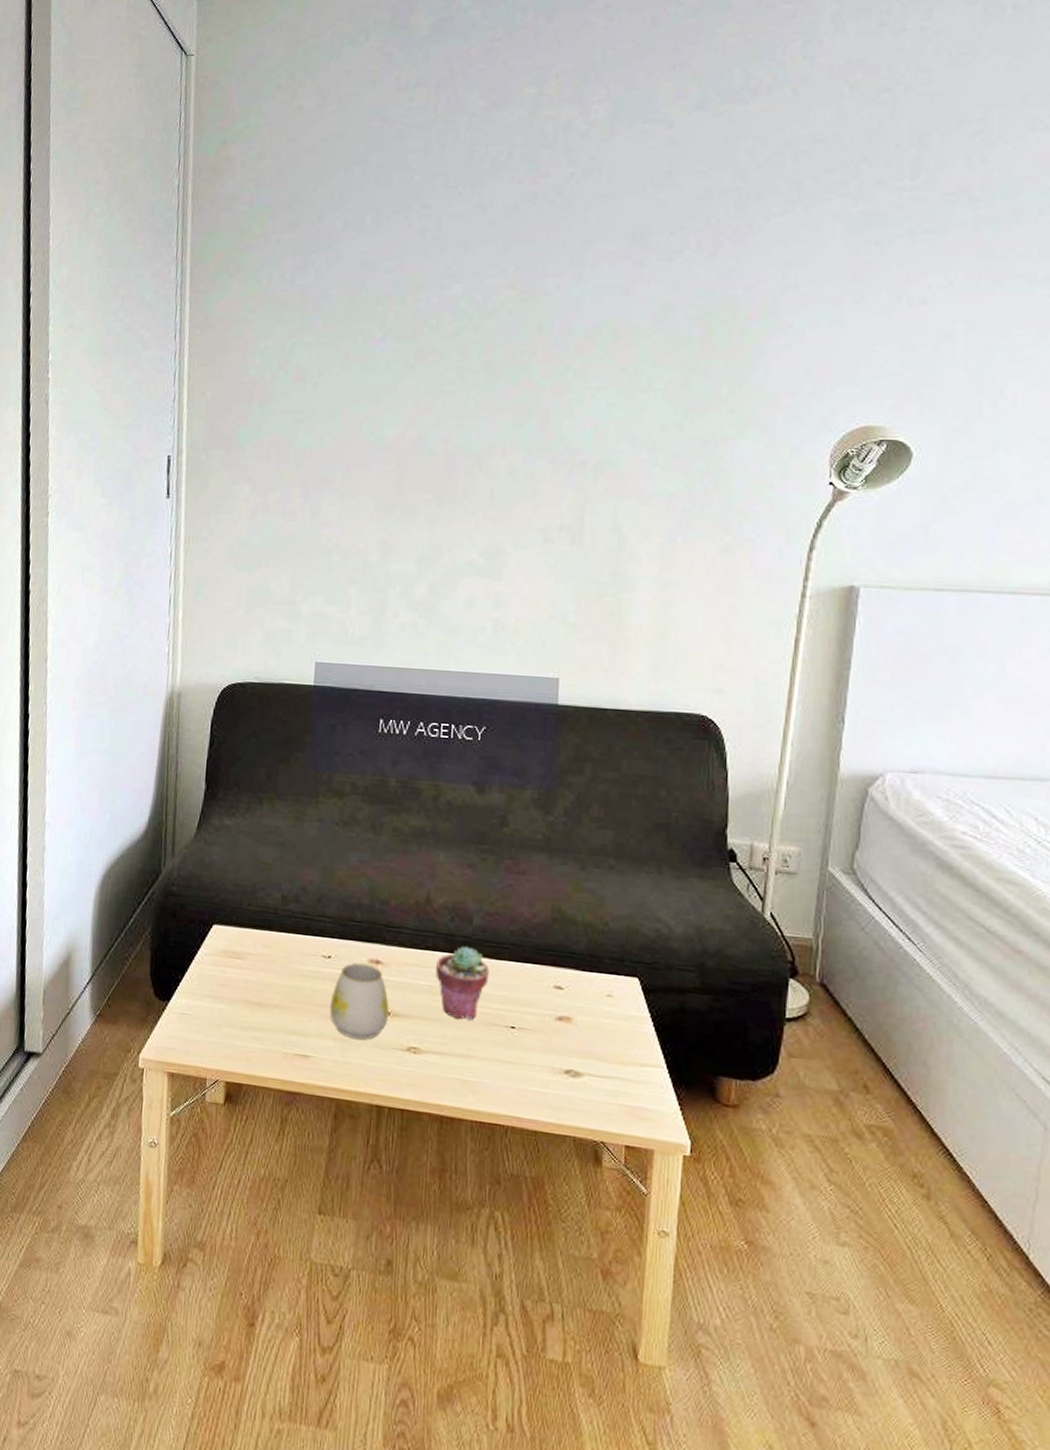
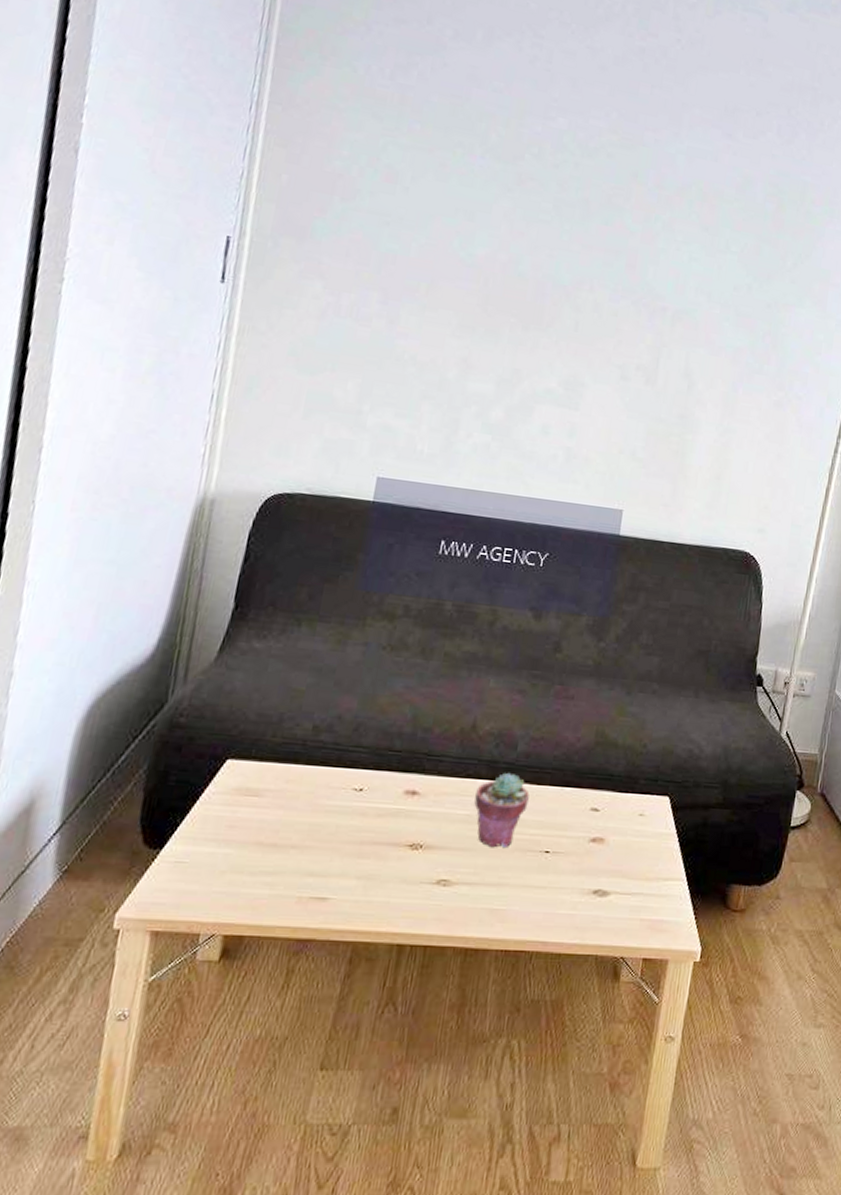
mug: present [330,962,389,1040] -> none [355,794,422,877]

